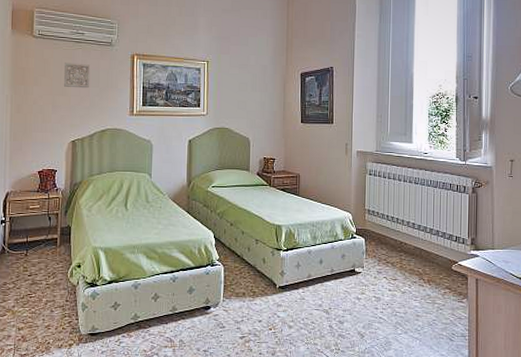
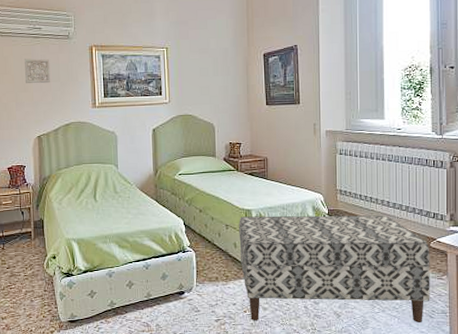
bench: none [268,232,452,346] -> present [239,215,430,323]

